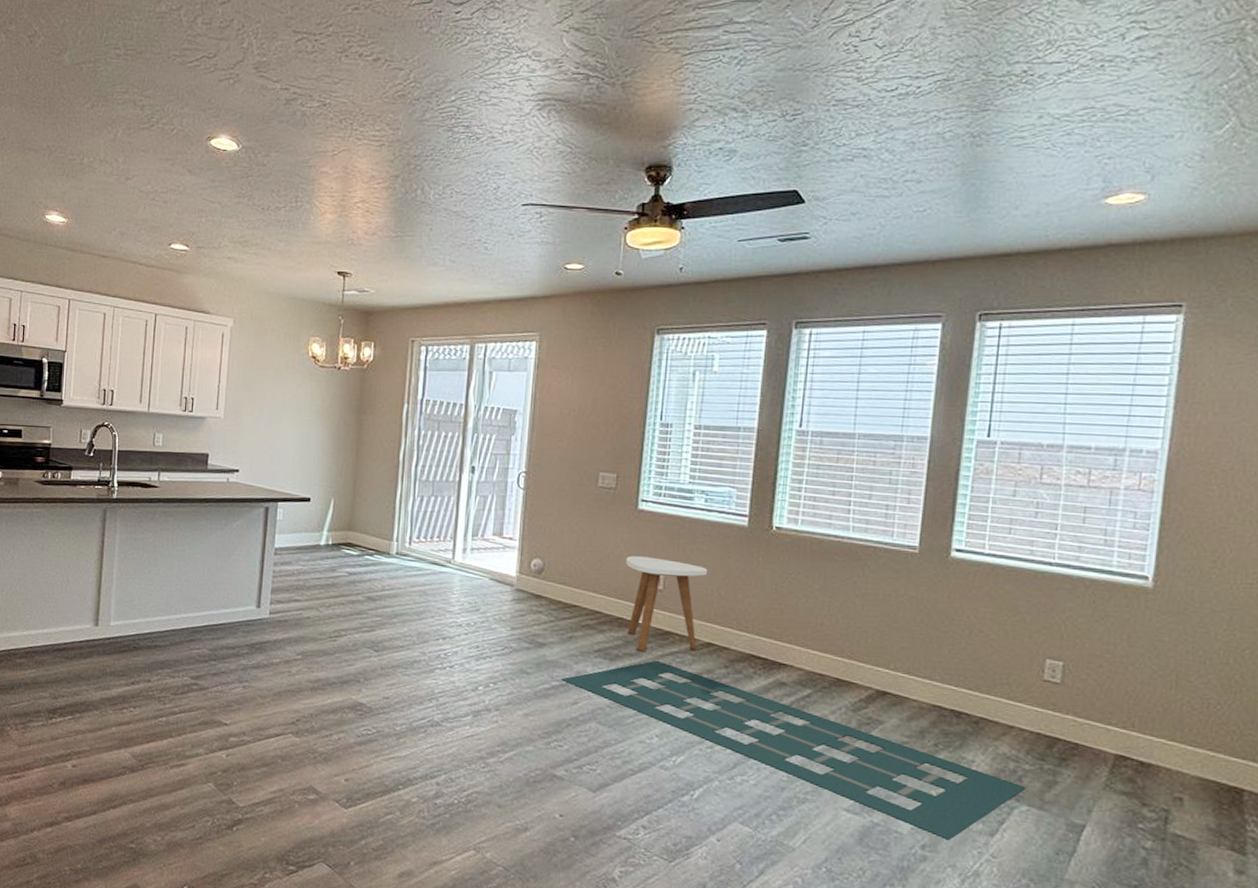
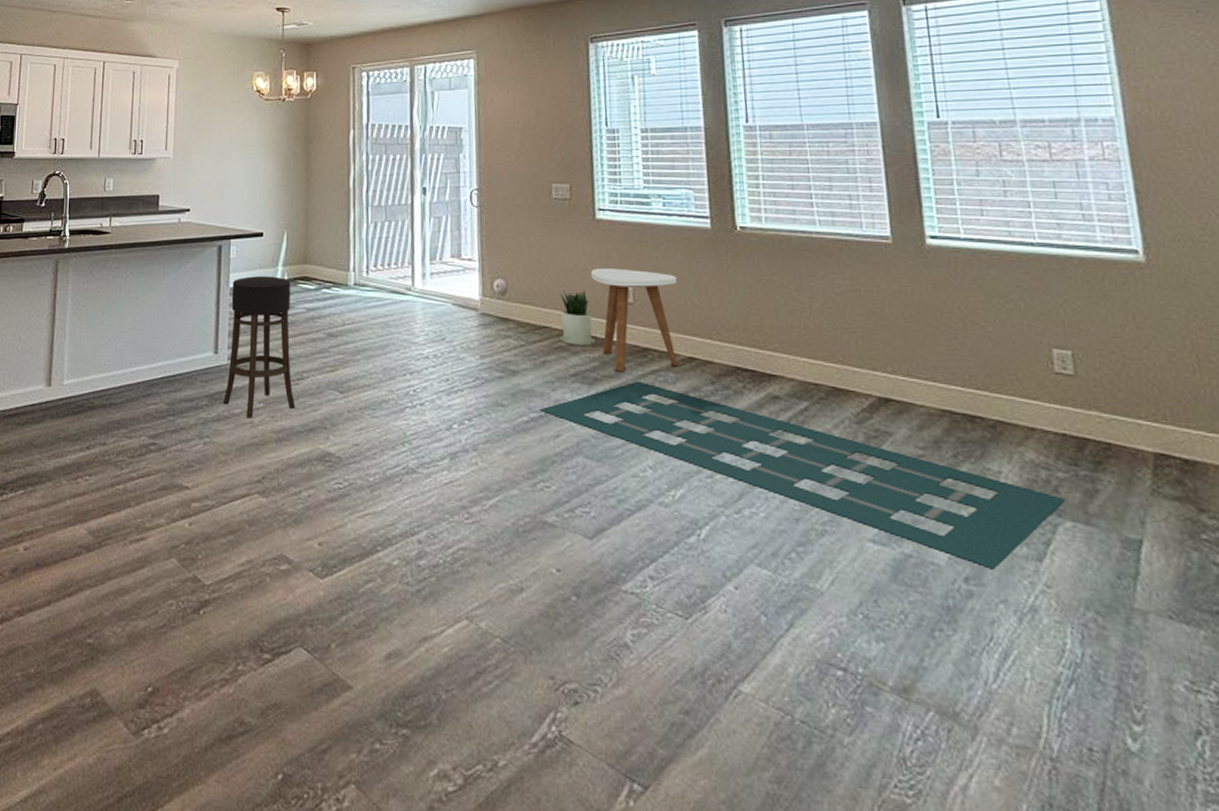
bar stool: none [263,538,335,668] -> present [223,276,295,418]
planter: none [588,573,622,626] -> present [559,290,596,346]

